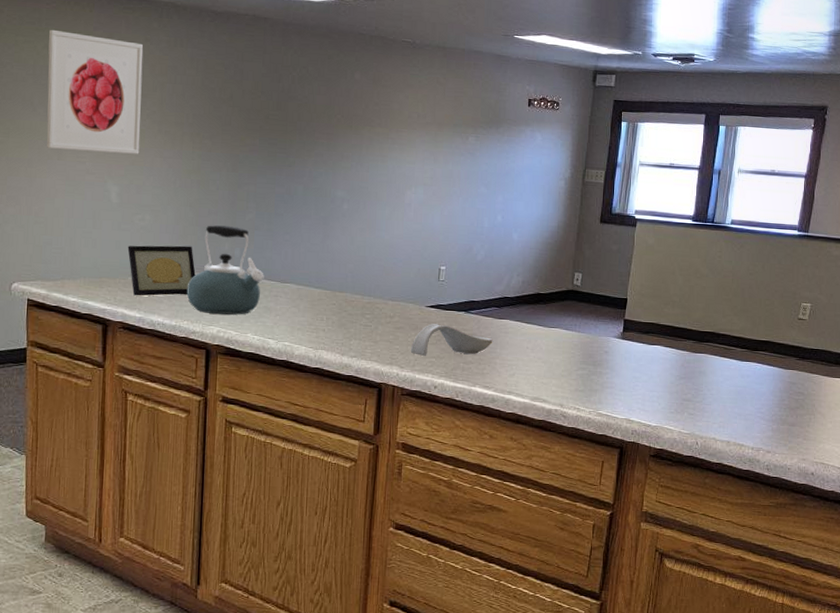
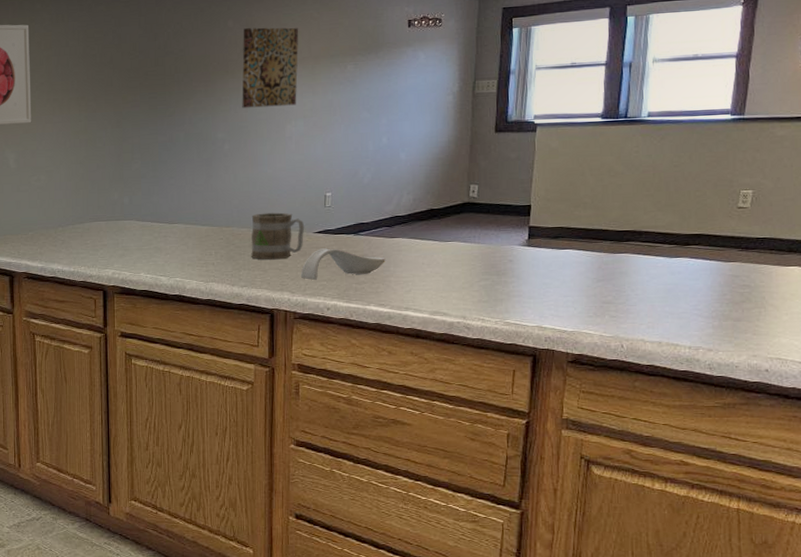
picture frame: present [127,245,196,296] -> none [27,199,89,248]
kettle: present [186,225,264,315] -> none [82,177,153,258]
wall art: none [363,83,425,171] -> present [242,27,299,108]
mug: none [363,280,418,332] -> present [251,212,305,260]

